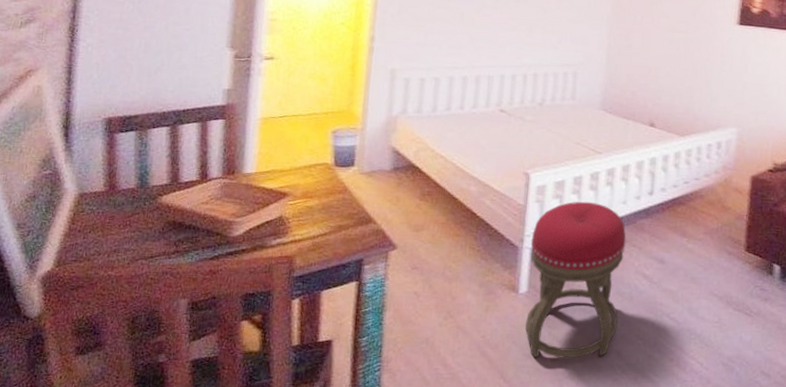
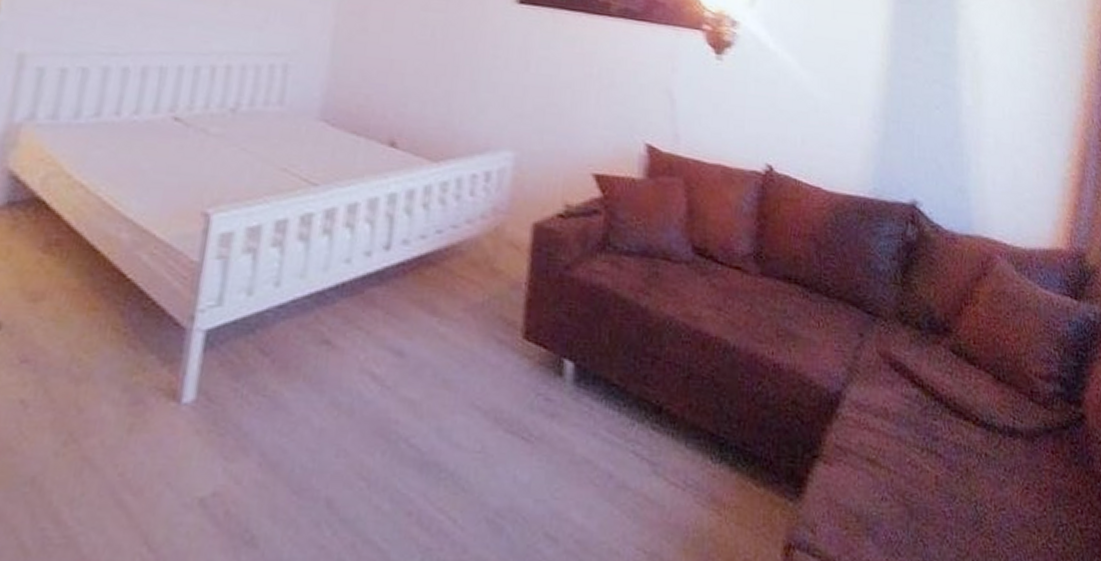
stool: present [525,201,626,359] -> none [187,257,348,511]

